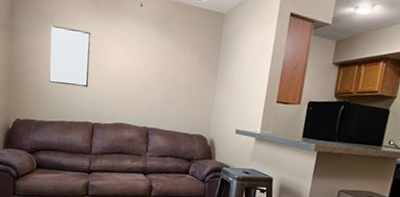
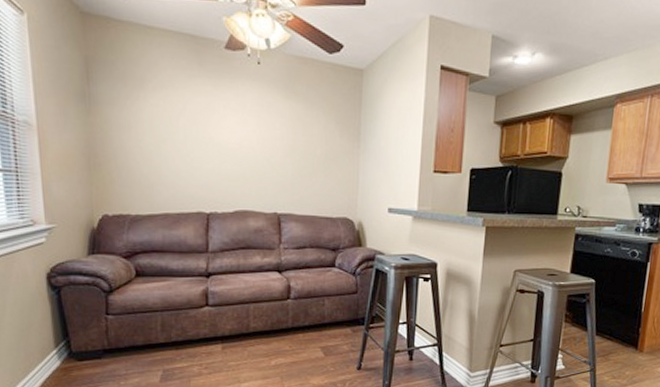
writing board: present [49,25,91,88] -> none [141,91,198,169]

